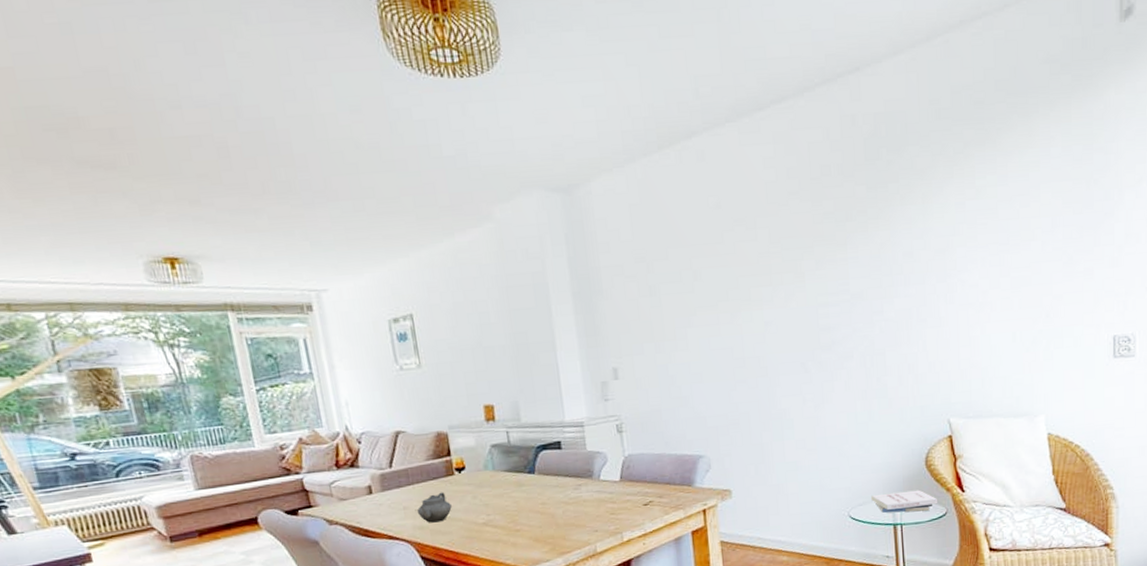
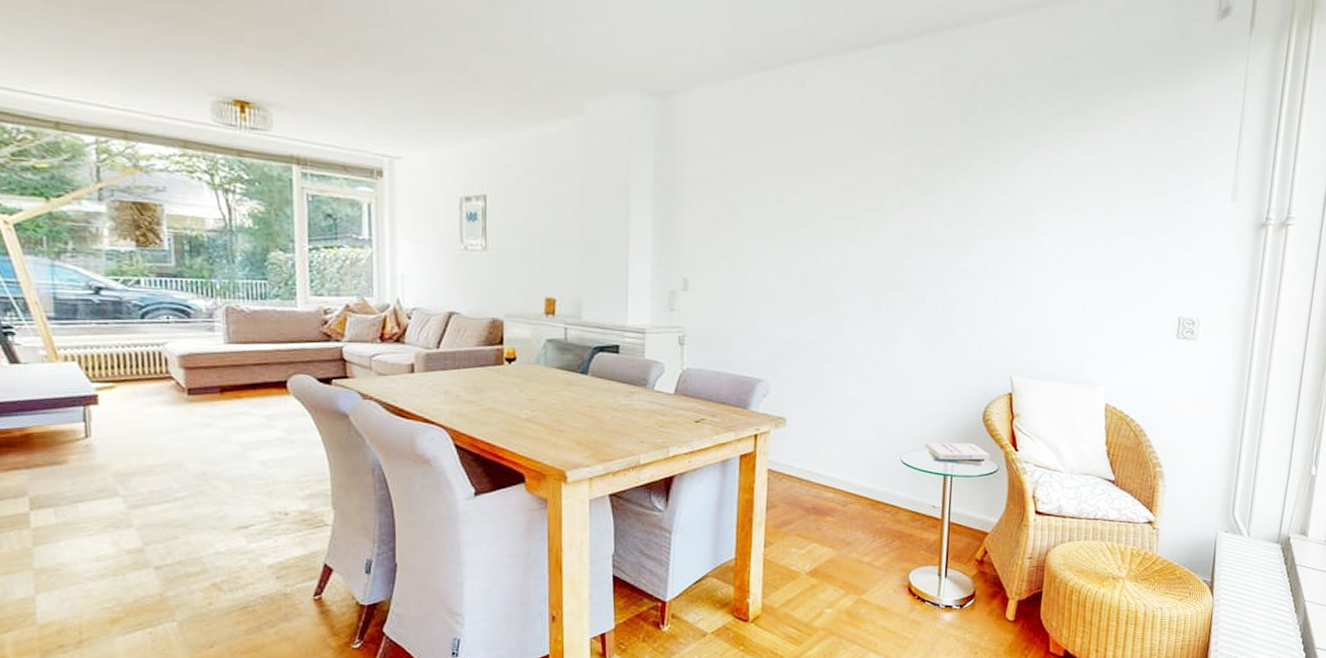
teapot: present [417,492,452,523] -> none [459,380,496,411]

